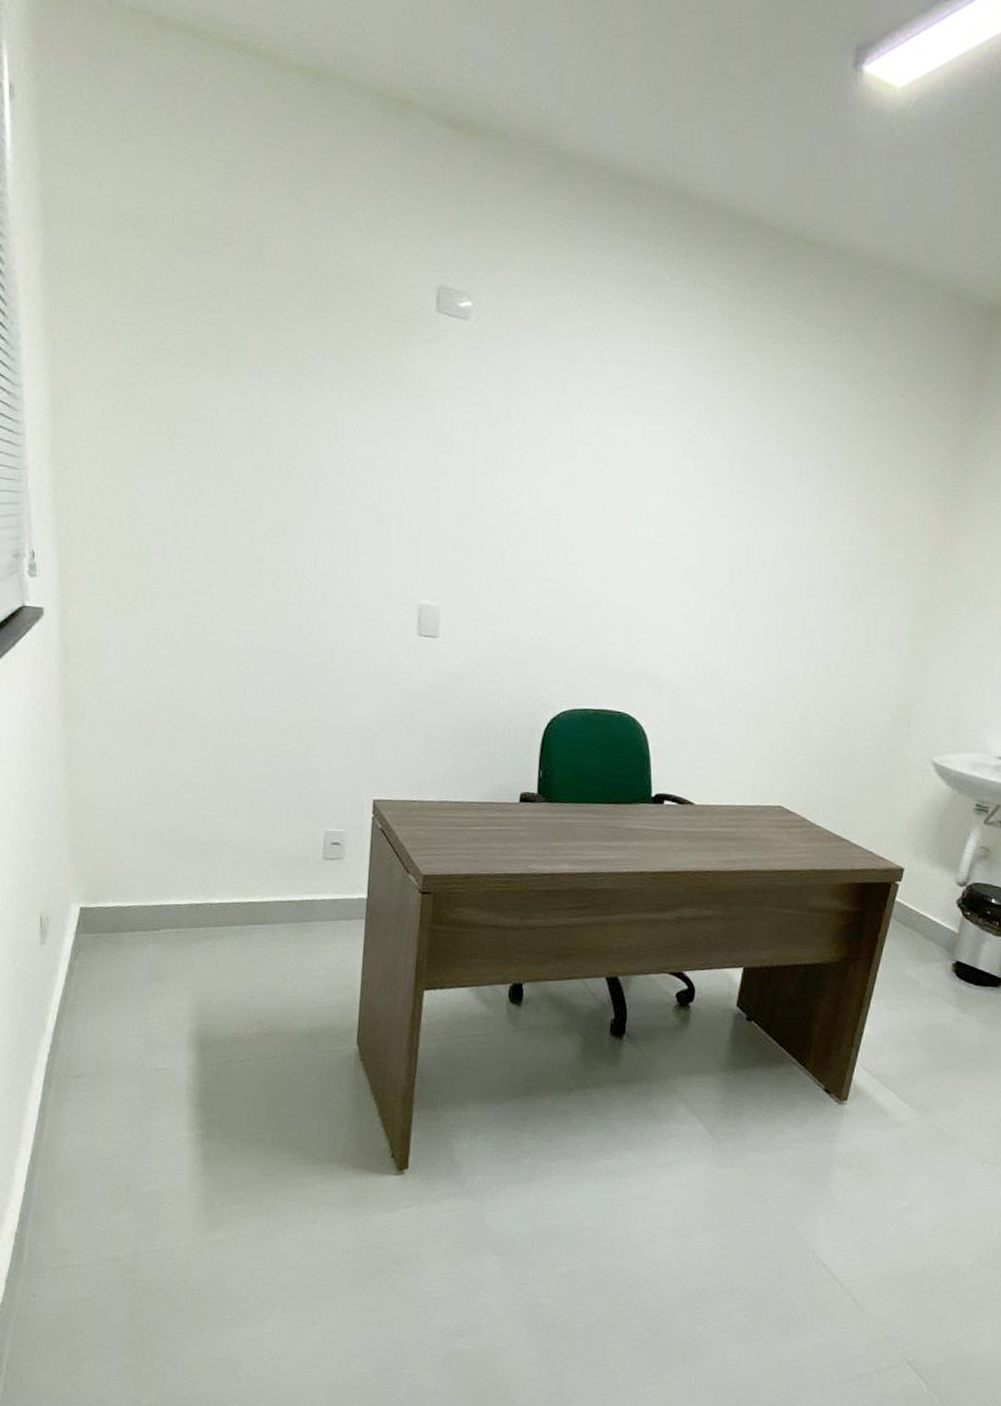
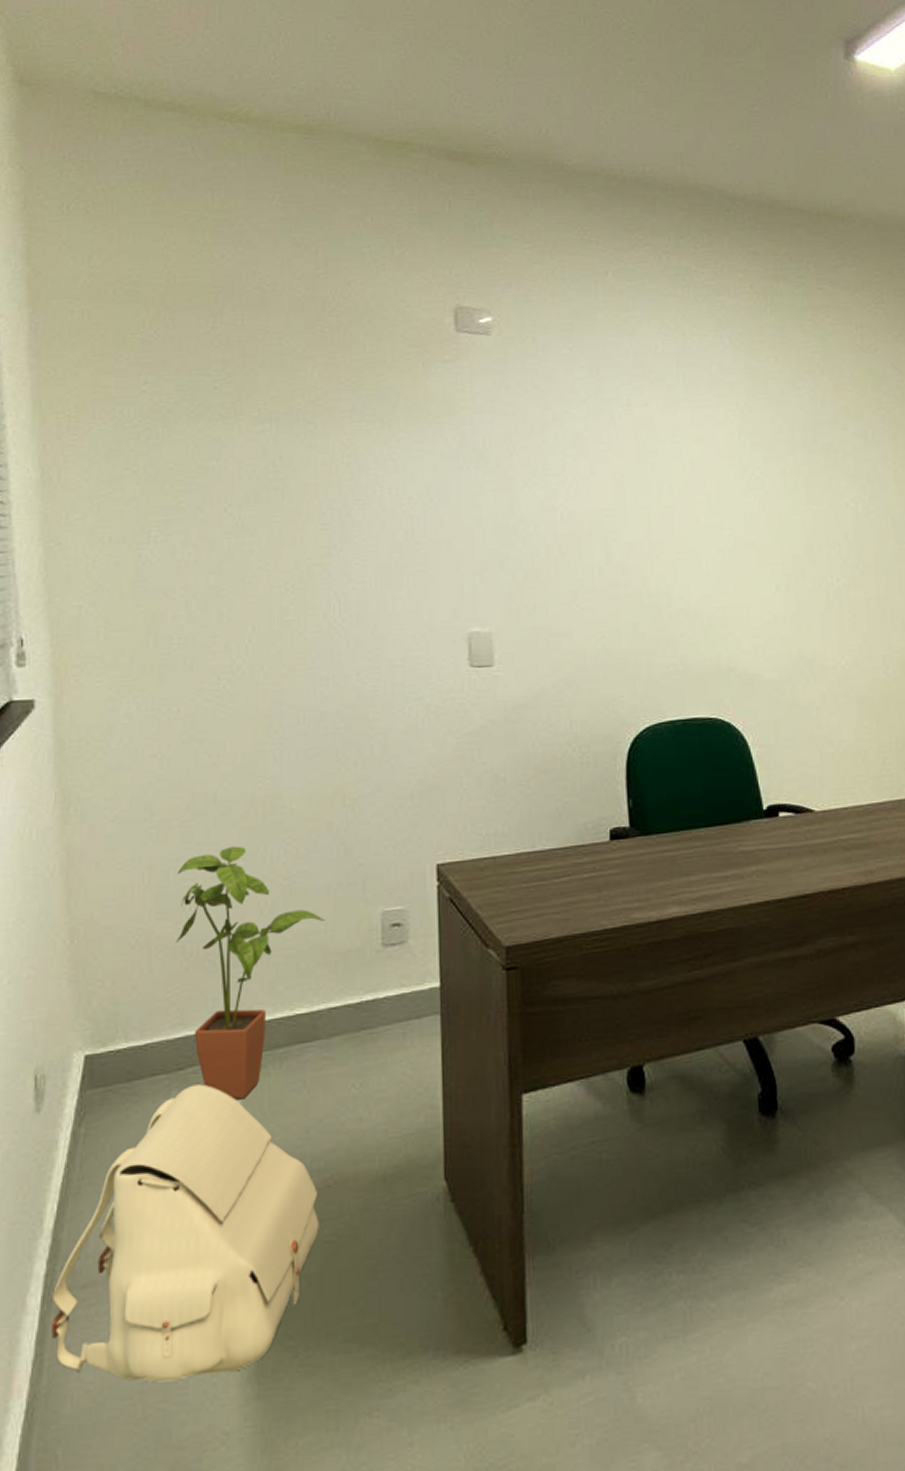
satchel: none [51,943,258,1153] -> present [51,1084,319,1383]
house plant: none [155,758,278,960] -> present [175,846,325,1100]

